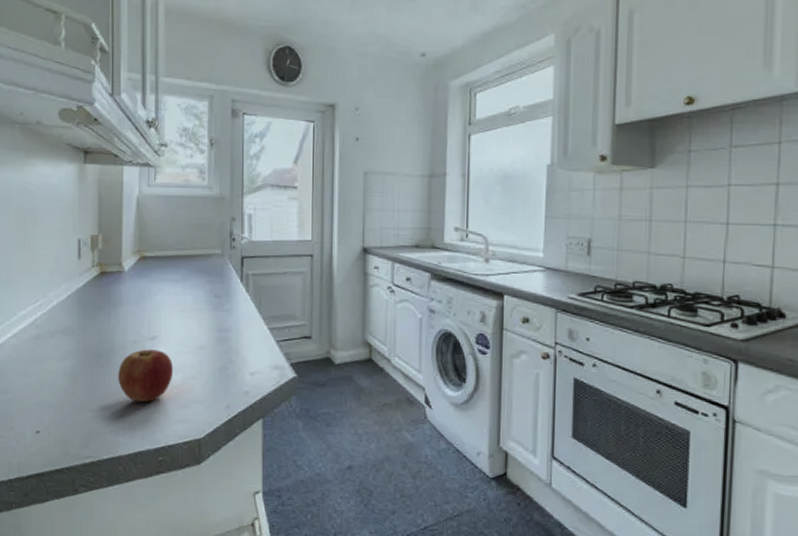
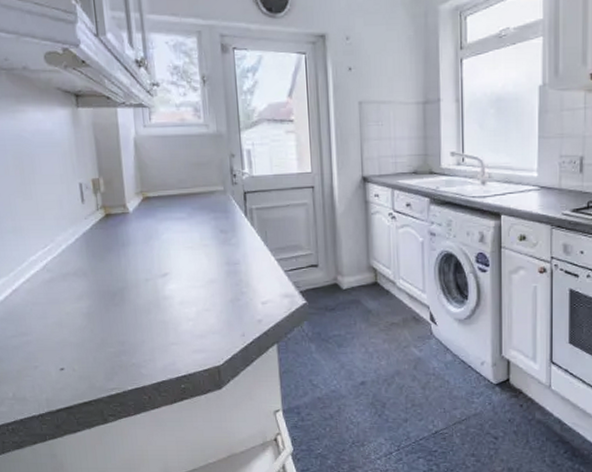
apple: present [118,349,174,403] -> none [133,286,188,336]

